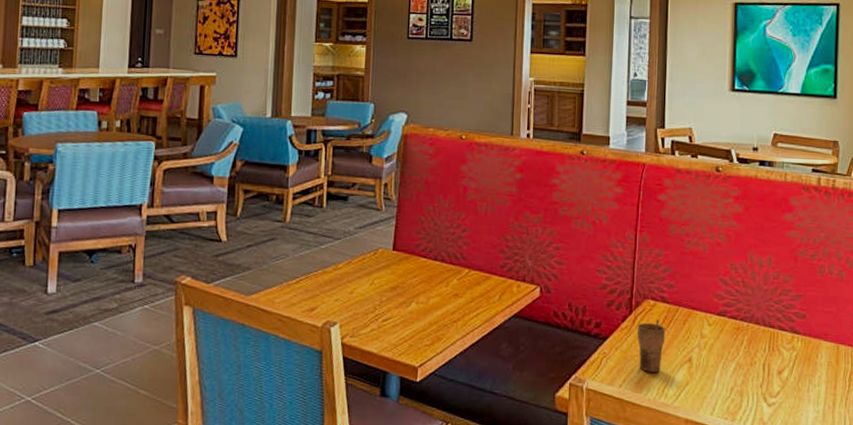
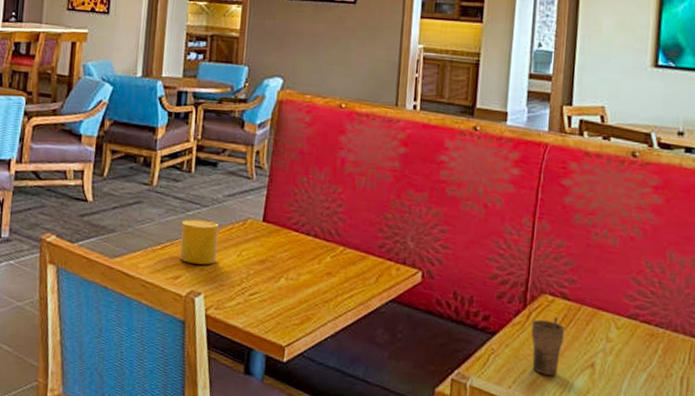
cup: none [315,251,351,295] -> present [180,219,219,265]

